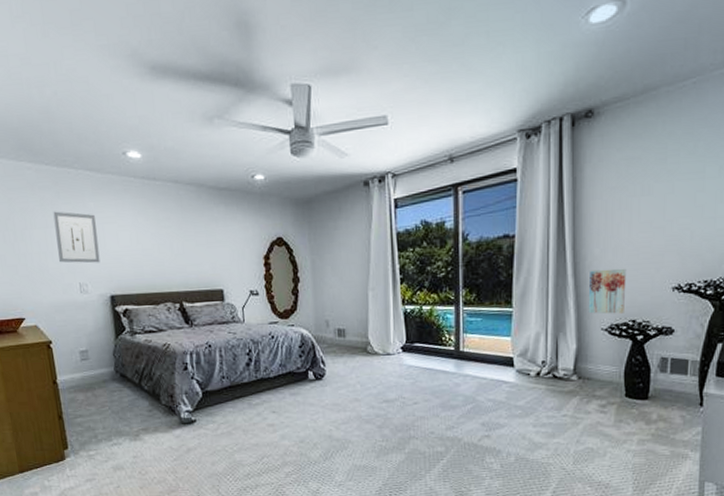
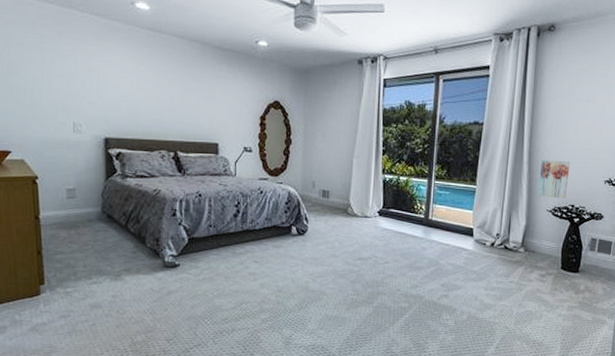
wall art: present [53,211,100,263] -> none [52,49,97,105]

